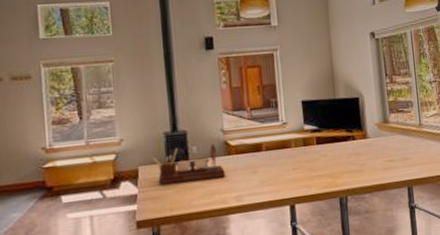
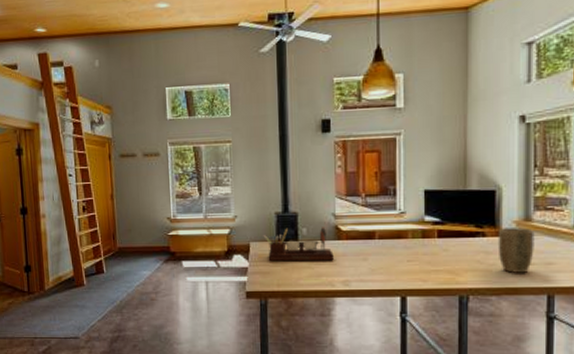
plant pot: none [364,129,394,171] -> present [498,228,535,273]

